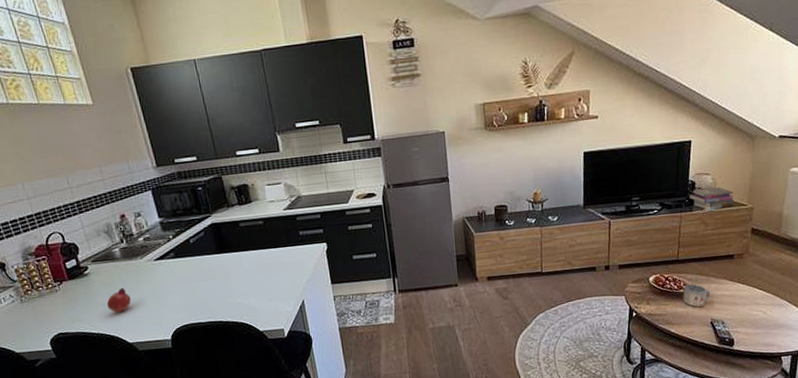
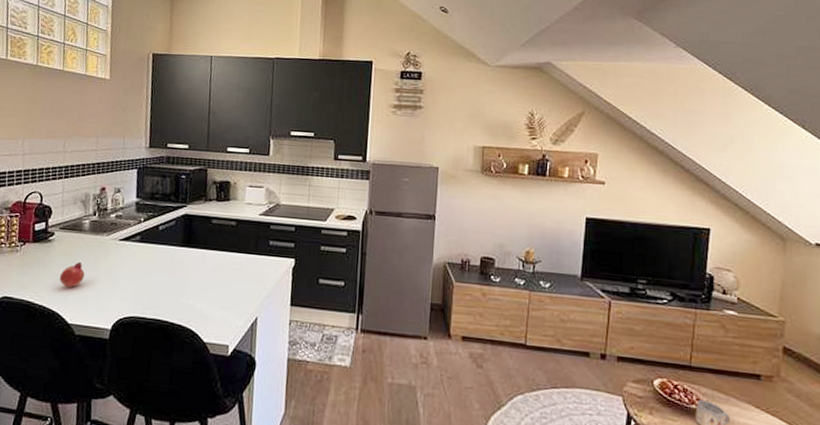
books: present [689,187,734,211] -> none [707,285,761,316]

